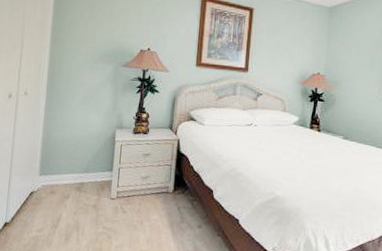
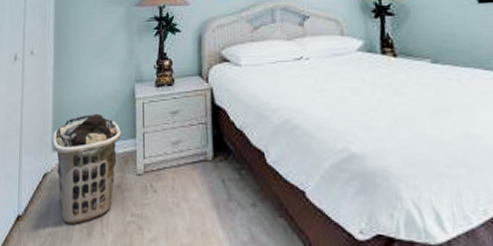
clothes hamper: none [39,149,101,233] -> present [52,113,122,225]

